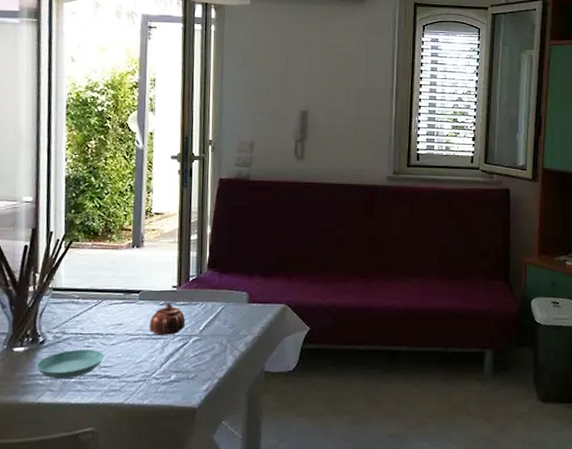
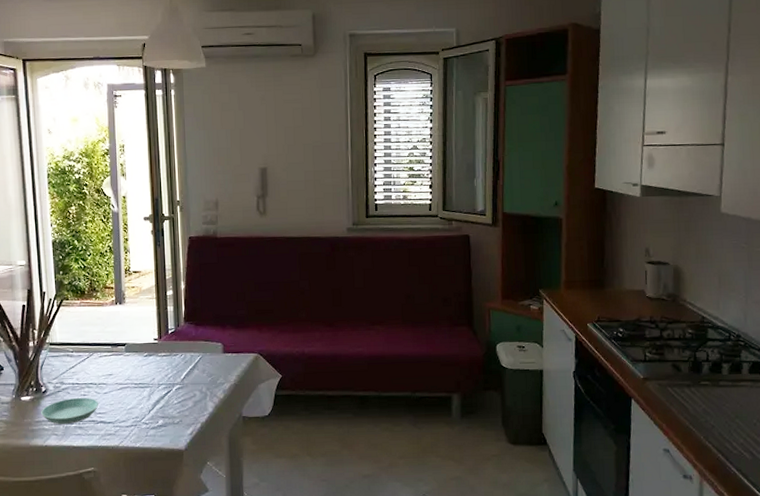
teapot: present [150,303,186,335] -> none [136,354,168,384]

